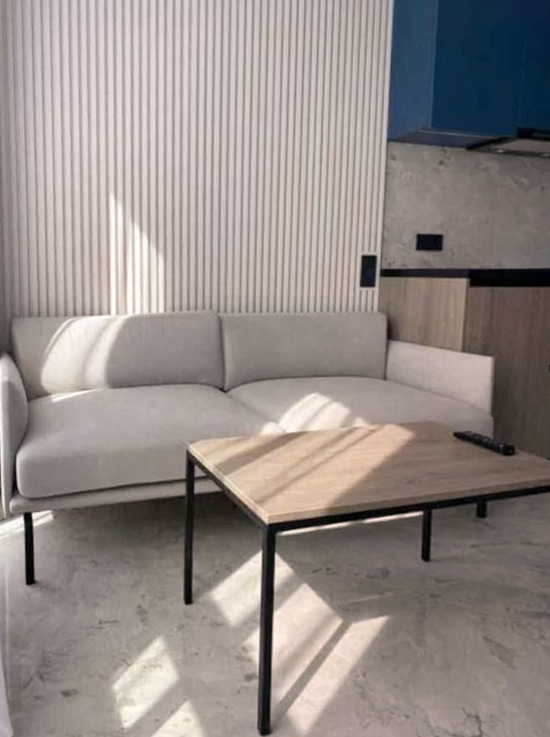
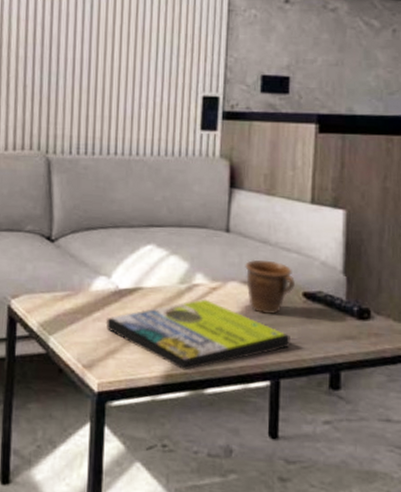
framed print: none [274,440,442,504] -> present [105,299,290,371]
mug: none [401,404,446,452] -> present [245,259,295,314]

